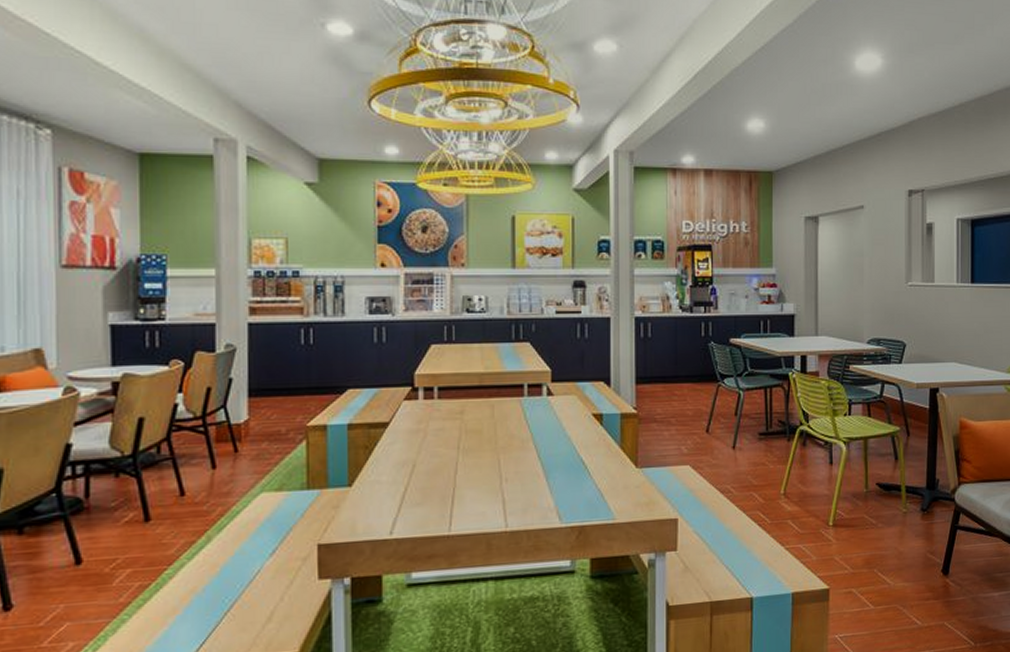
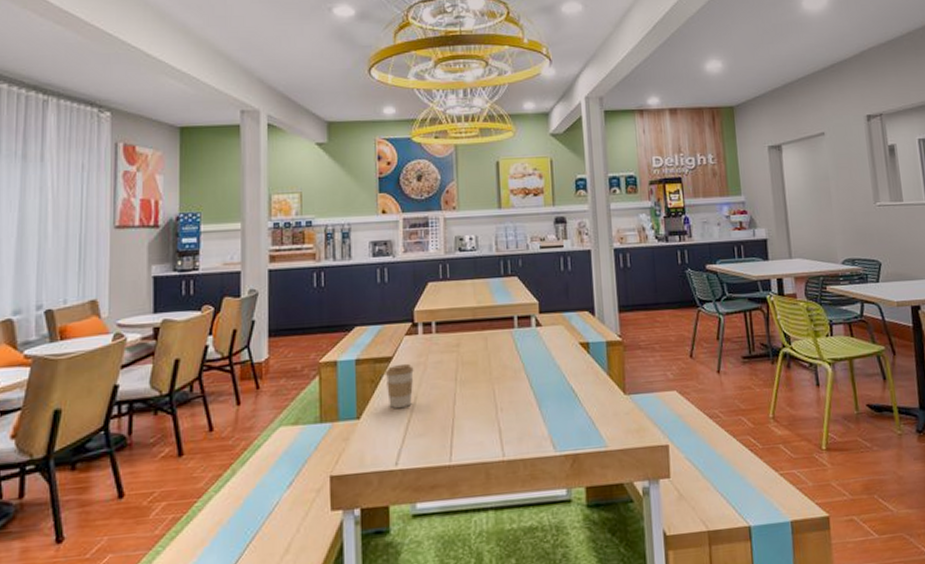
coffee cup: none [380,429,413,476] -> present [385,363,414,408]

